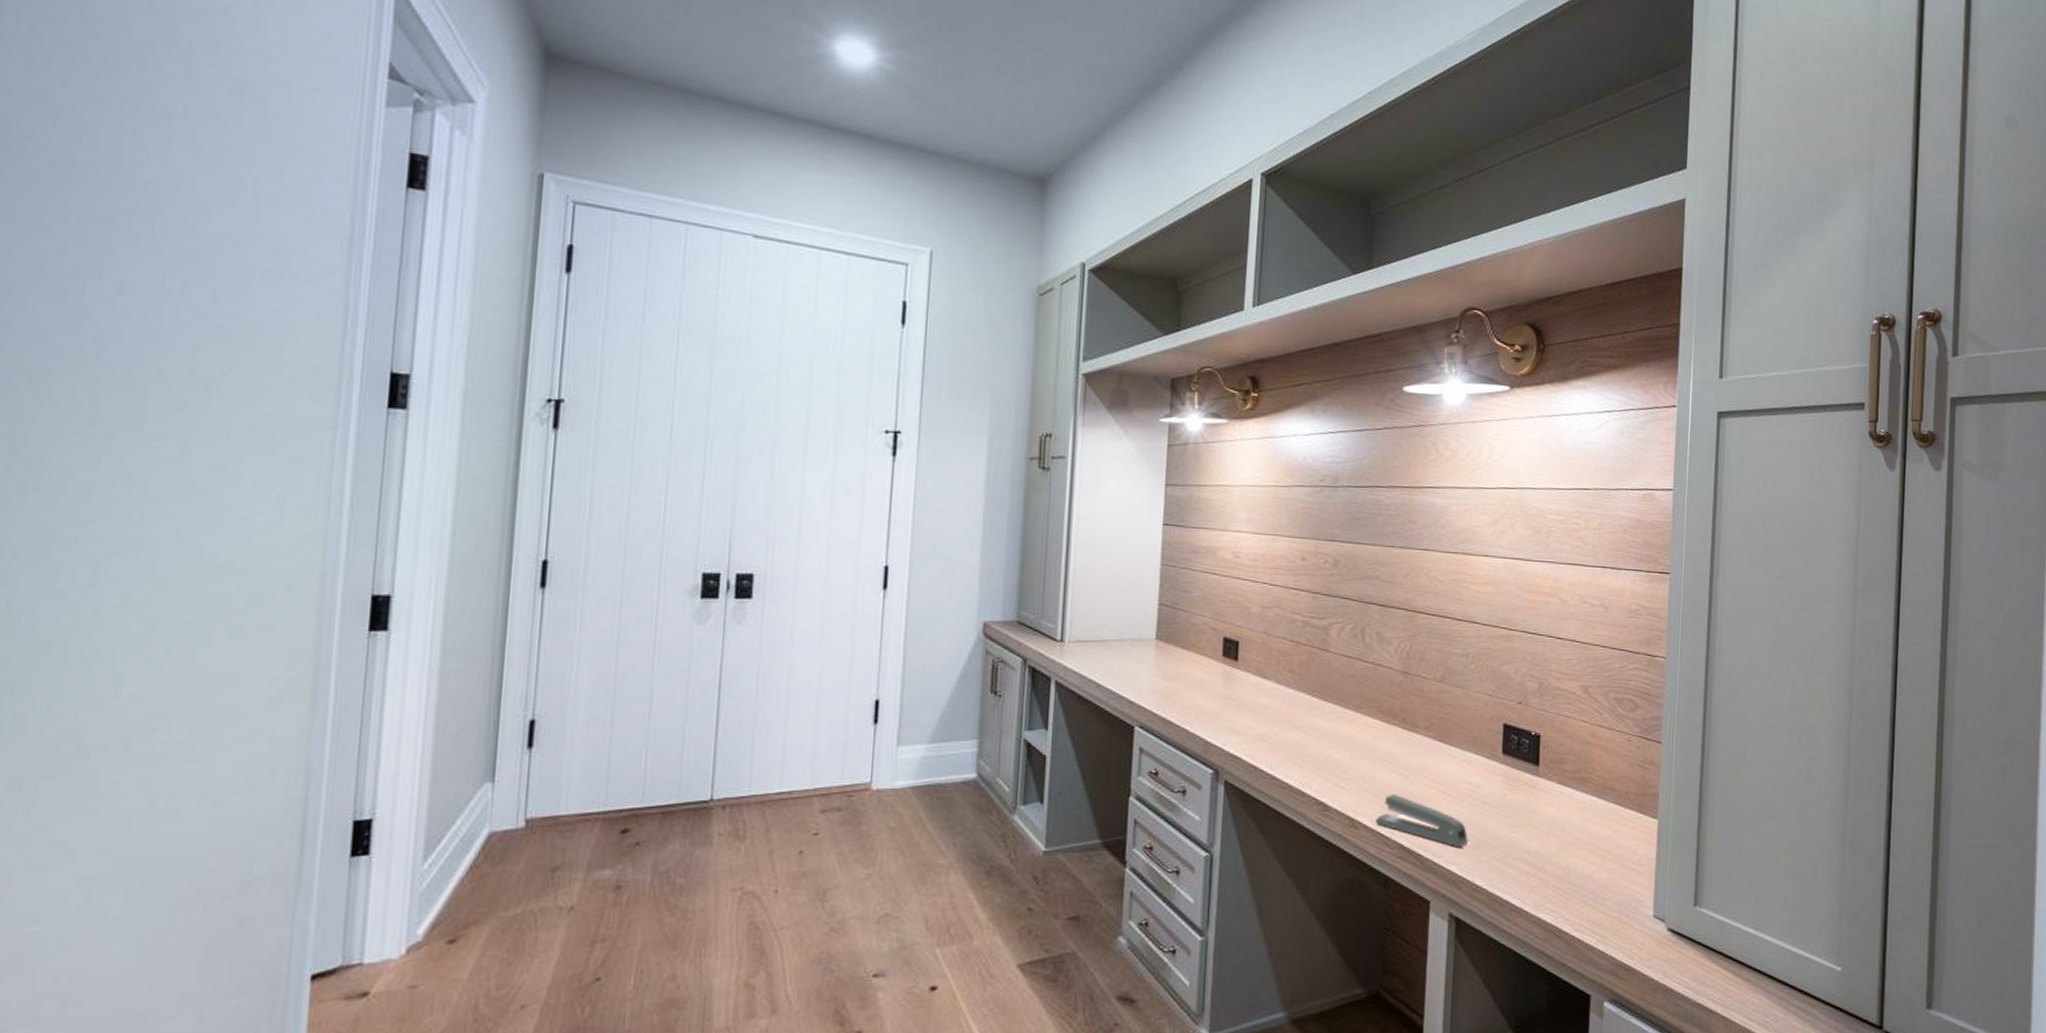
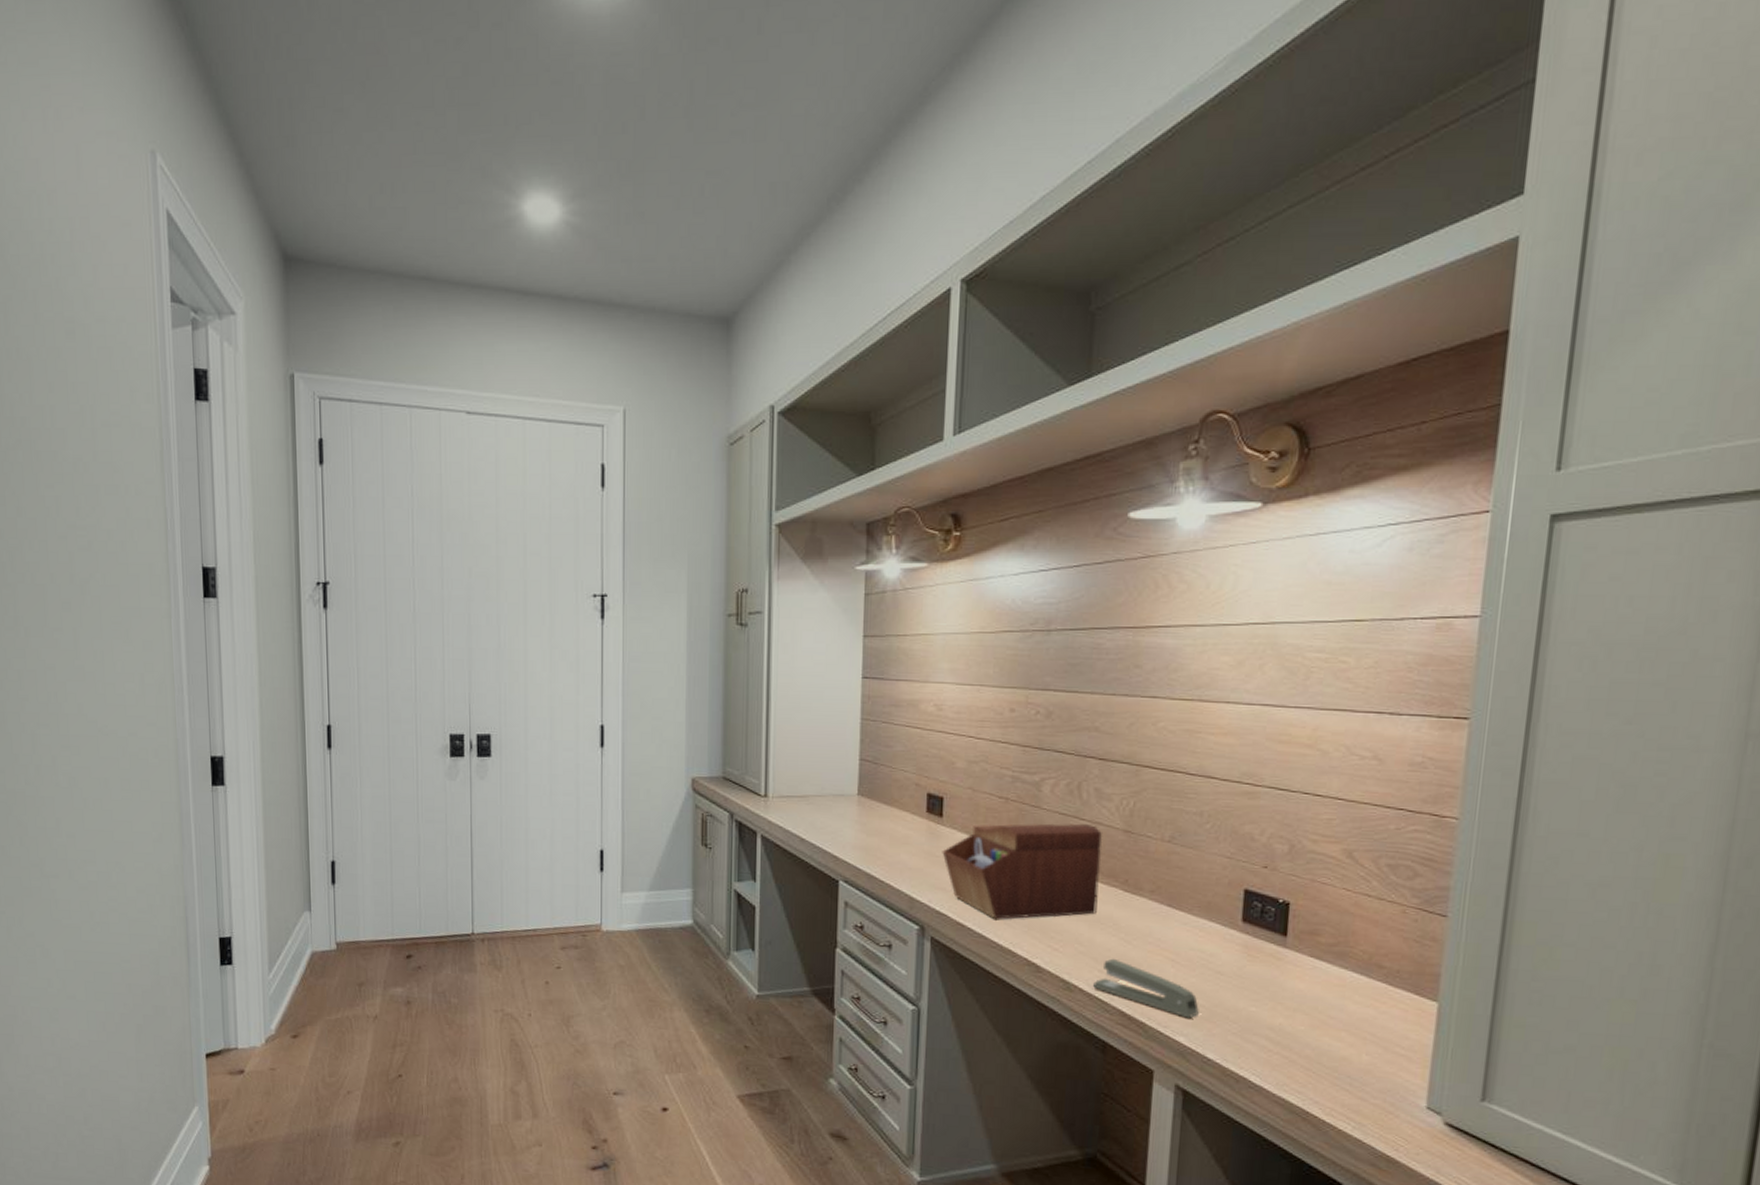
sewing box: none [1236,665,1384,760] -> present [942,823,1103,919]

